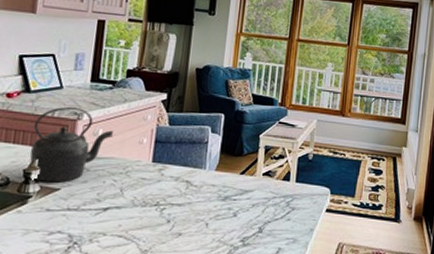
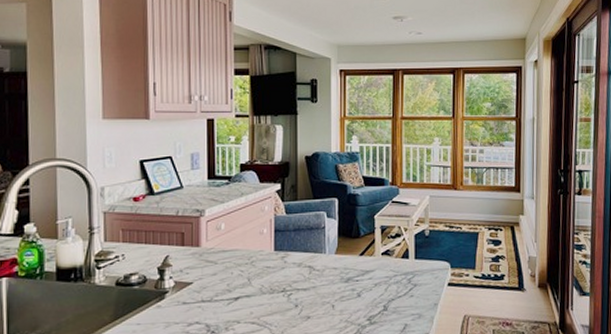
kettle: present [29,107,113,183] -> none [161,205,234,278]

